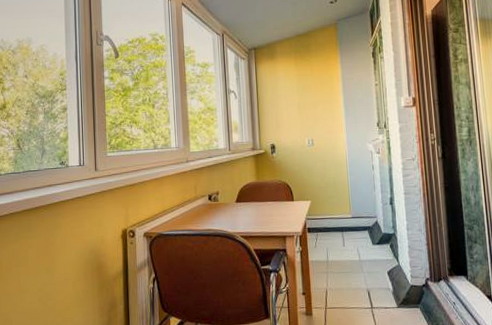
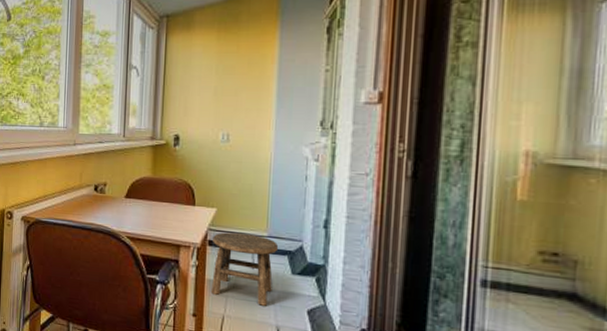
stool: none [311,217,361,275] -> present [211,232,279,306]

